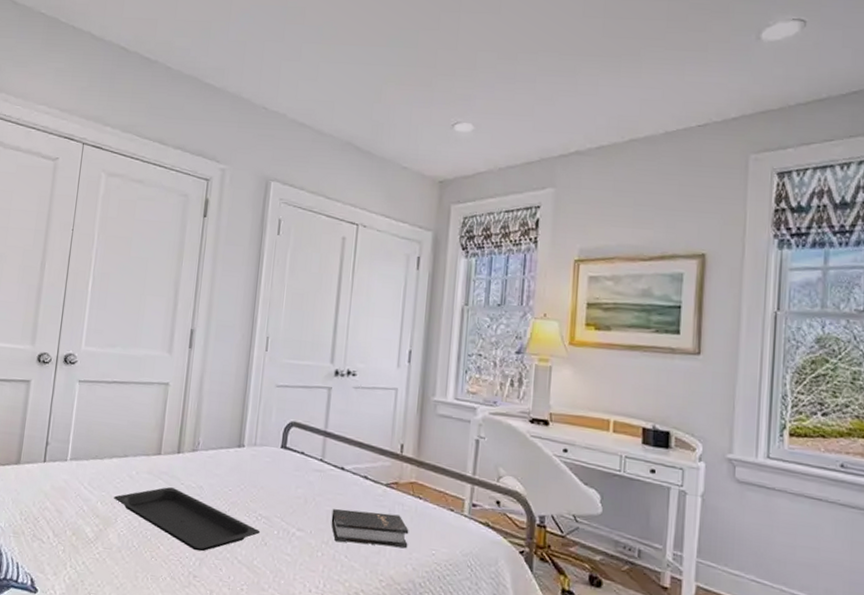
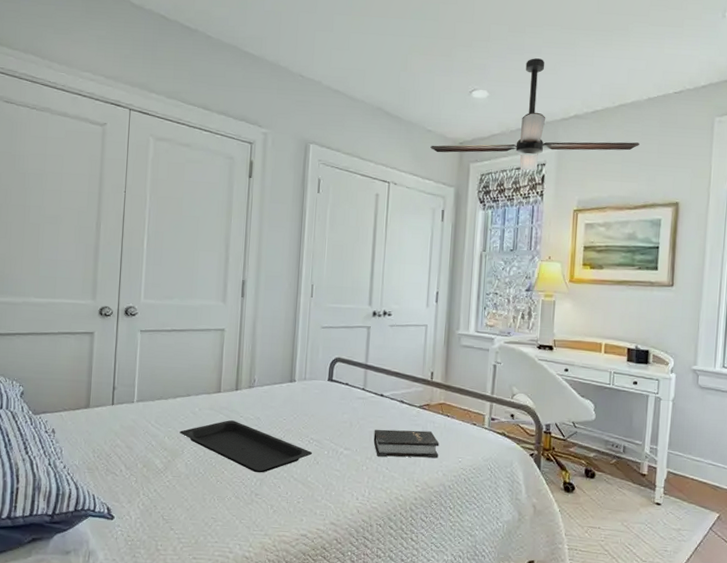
ceiling fan: none [406,87,655,215] -> present [430,58,640,171]

